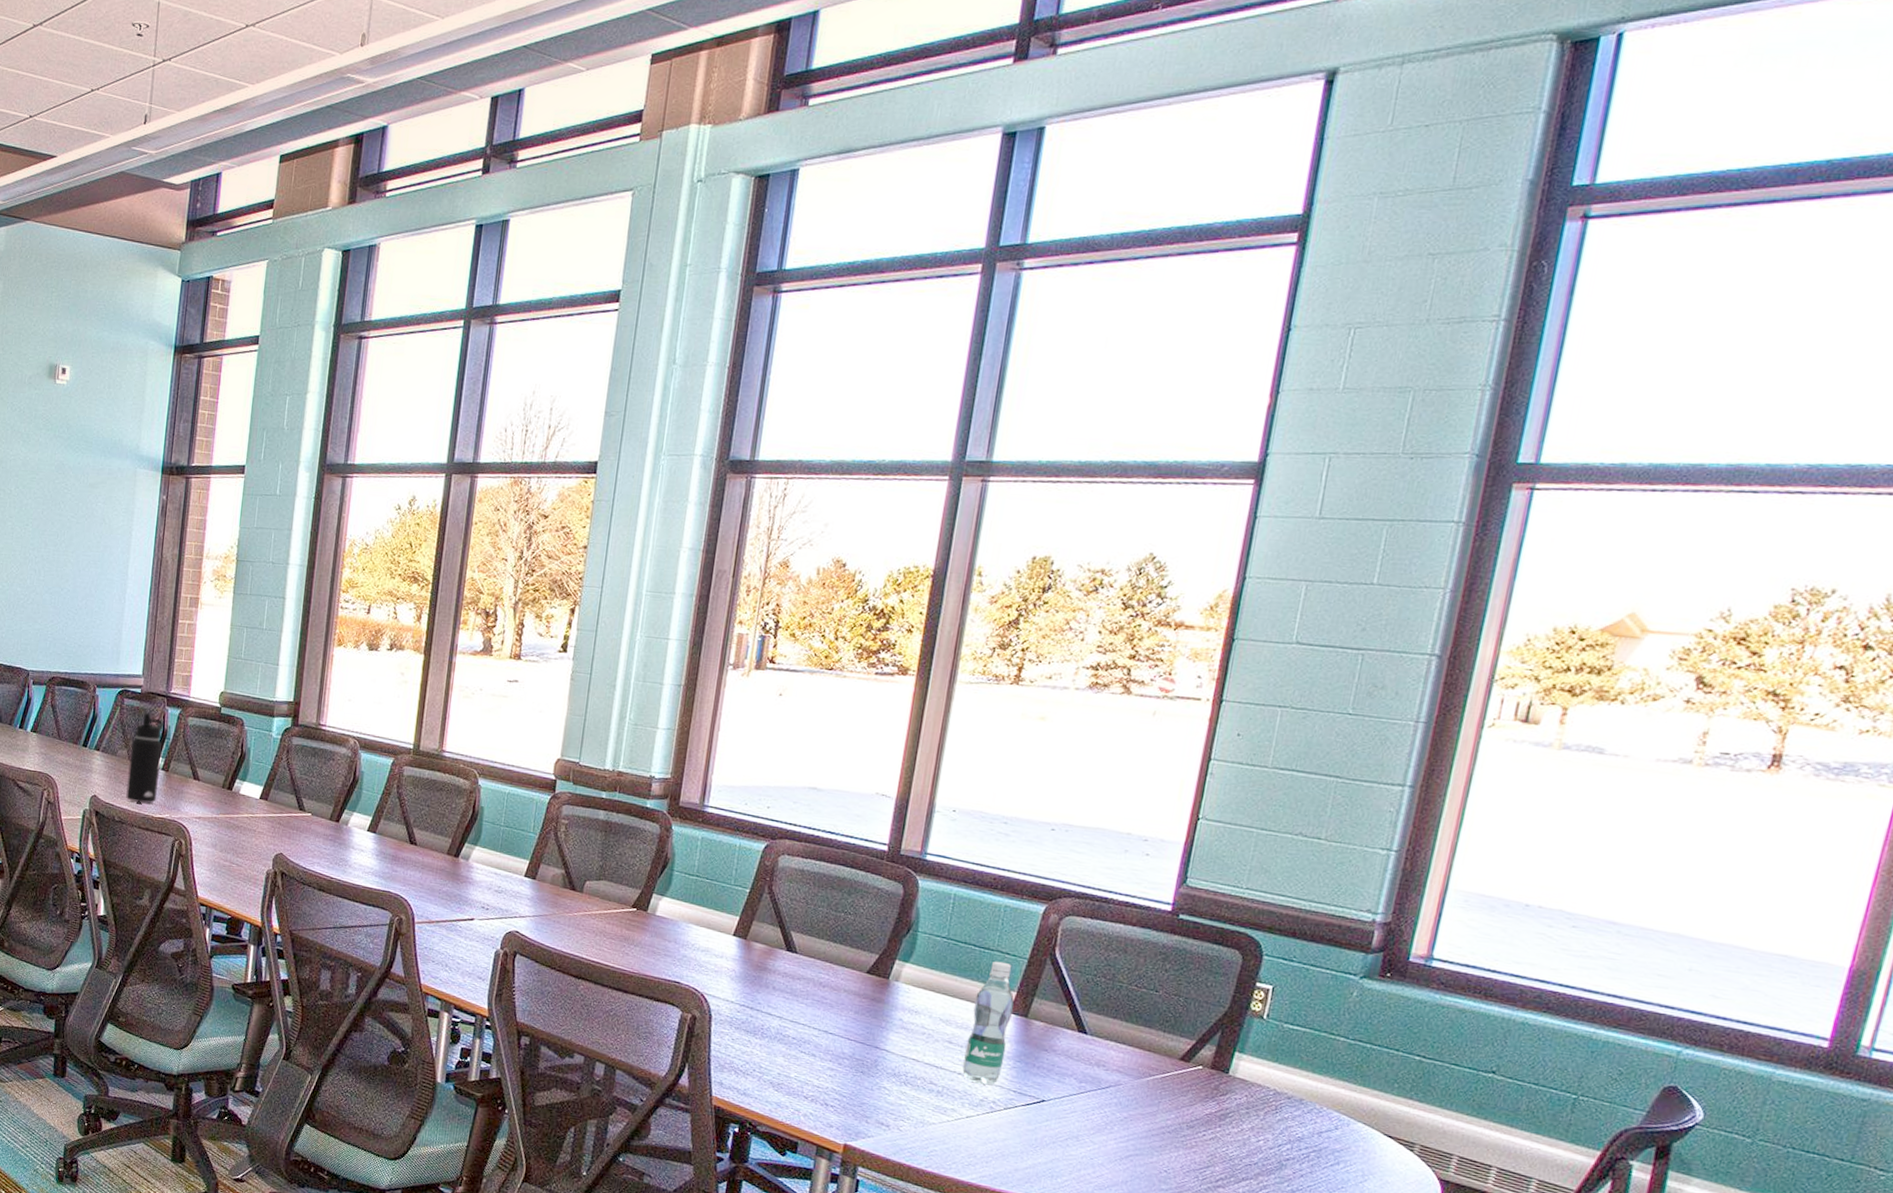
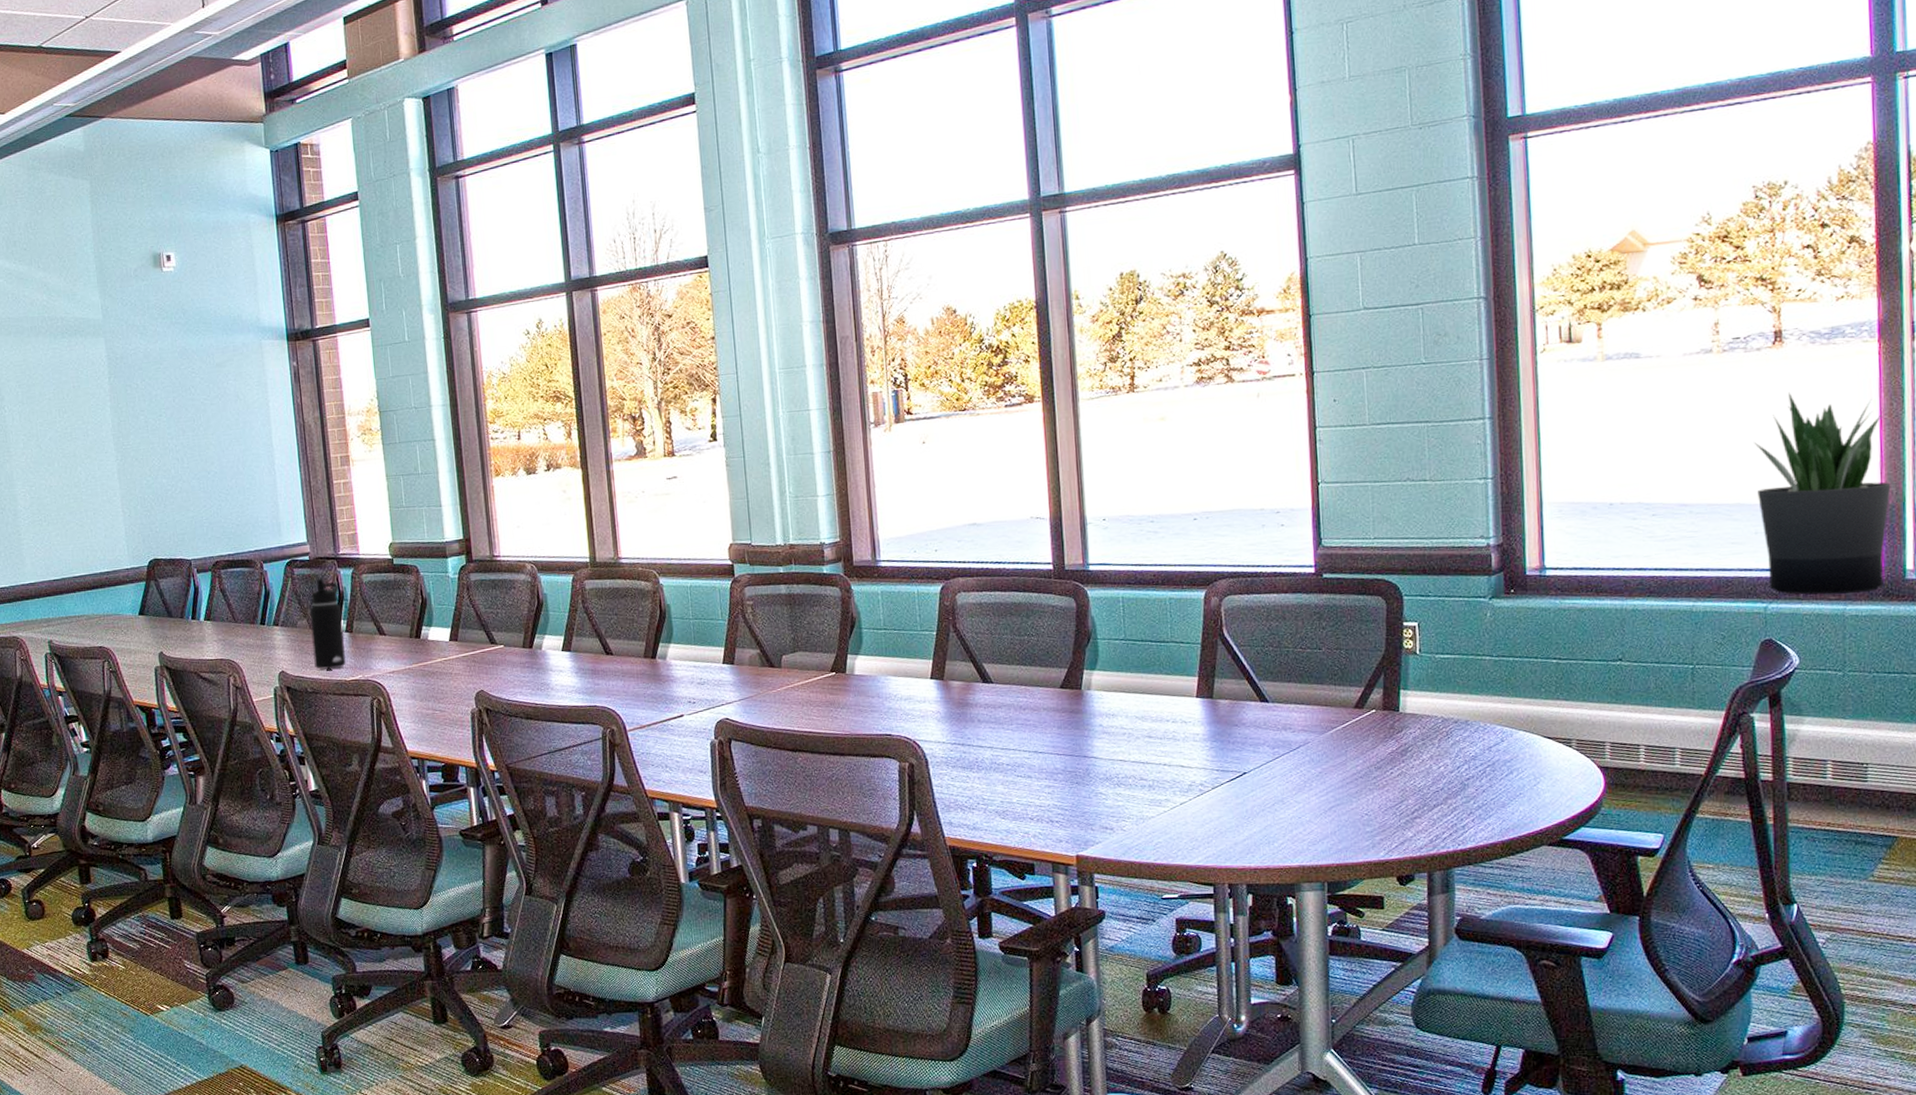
bottle: present [962,961,1015,1086] -> none [1162,651,1202,771]
planter: none [1690,824,1879,1061] -> present [1753,392,1891,595]

